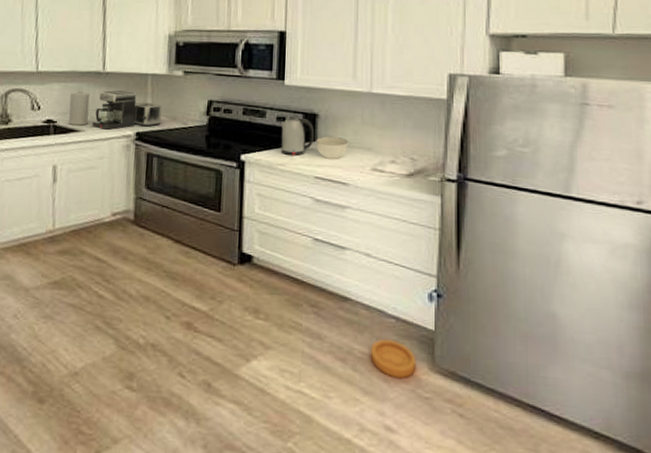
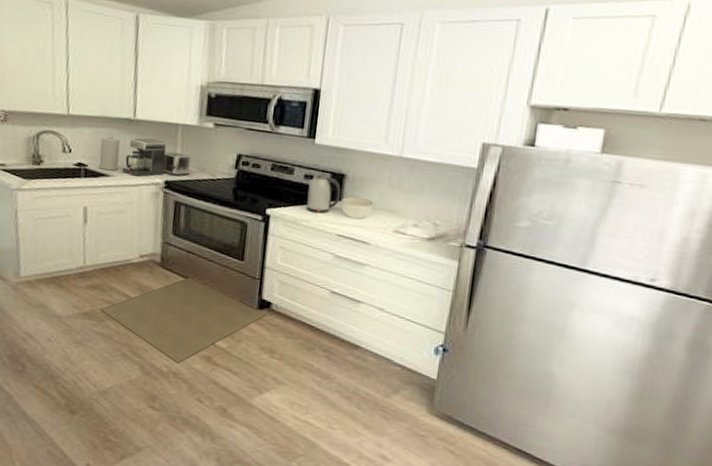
doormat: none [72,233,248,333] -> present [101,276,266,363]
pet bowl: present [371,339,416,379] -> none [374,383,416,418]

